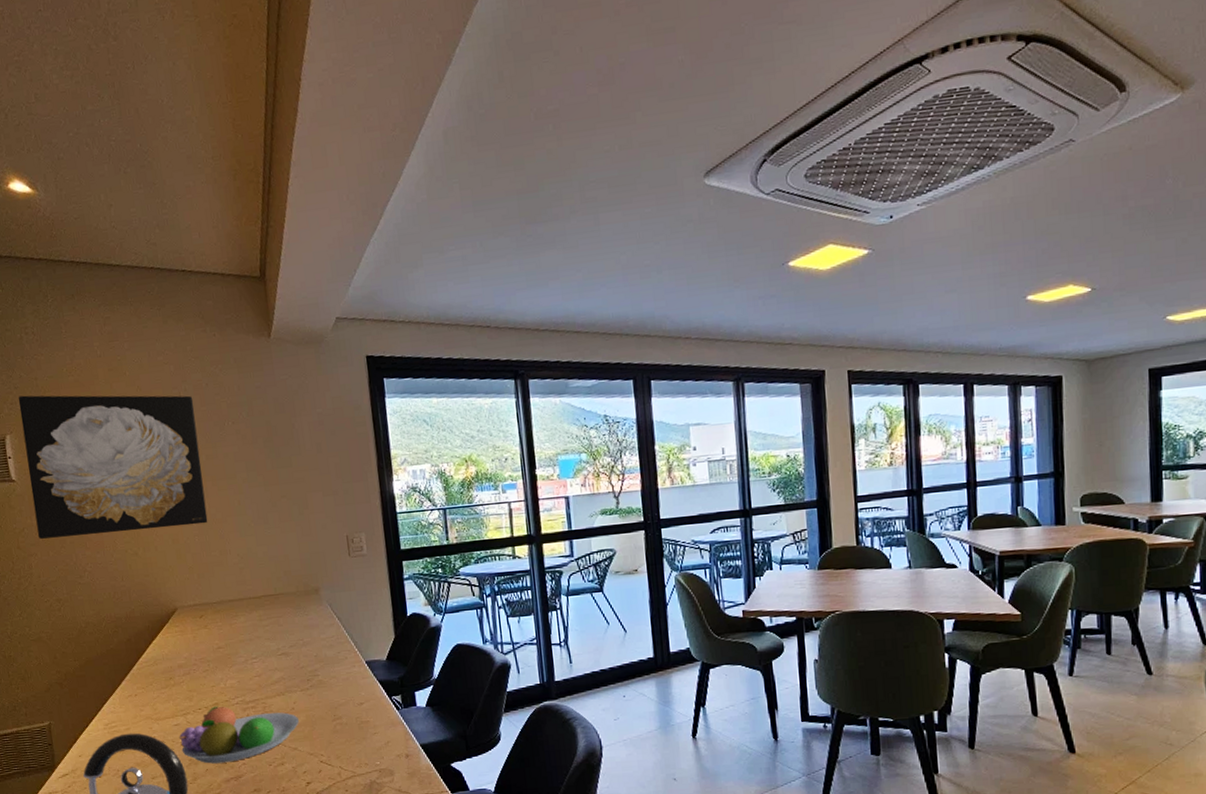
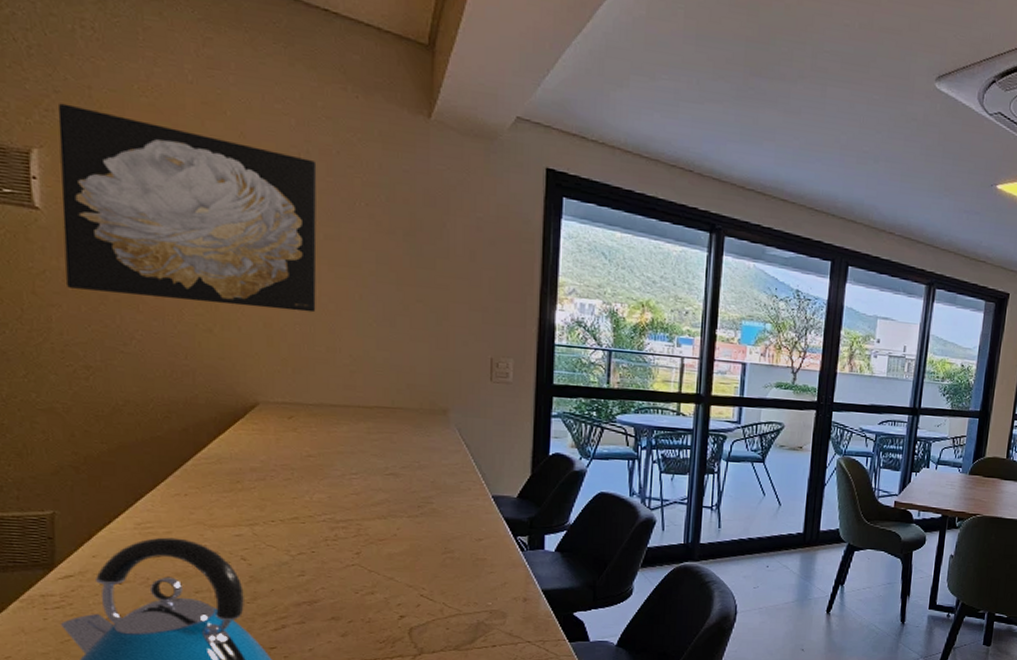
fruit bowl: present [178,706,299,764] -> none [239,520,400,585]

